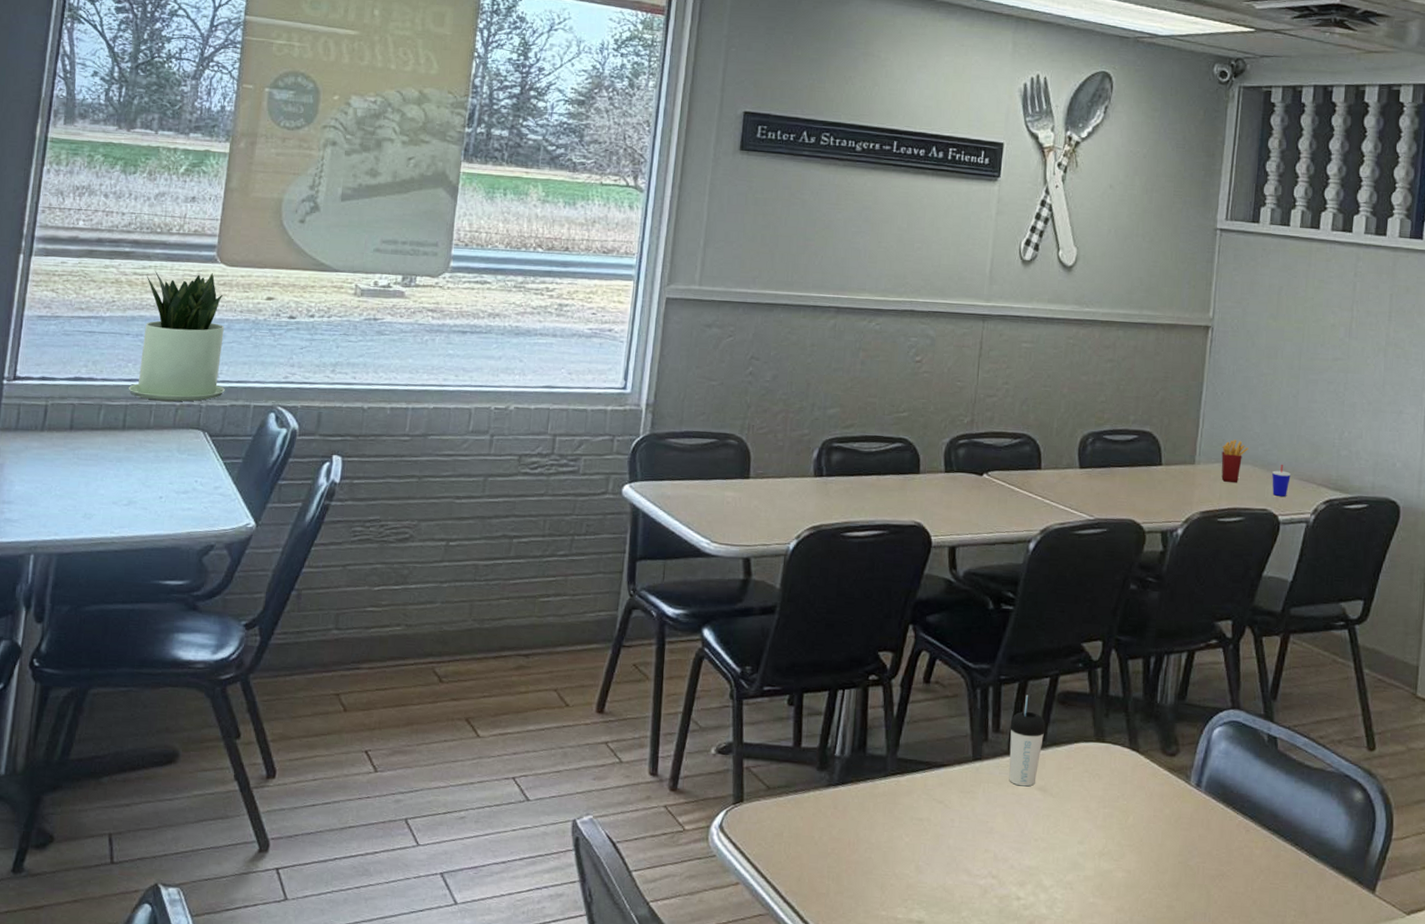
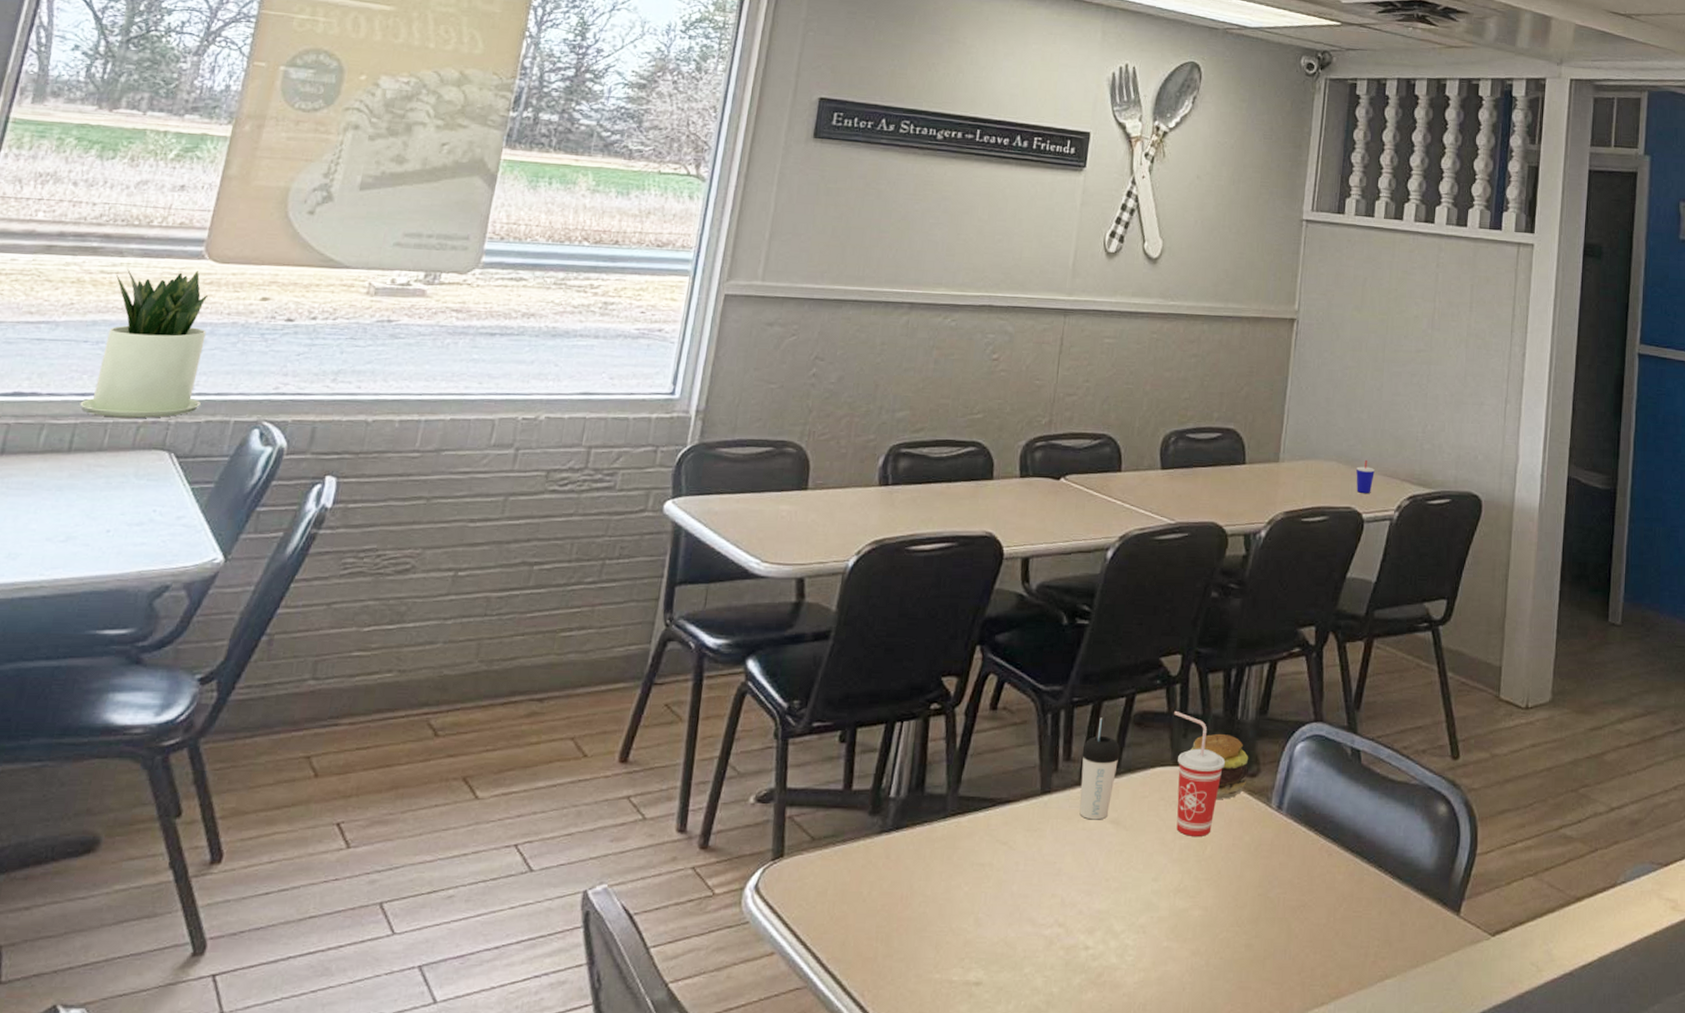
beverage cup: none [1096,692,1145,807] -> present [1174,710,1225,836]
burger: none [1112,715,1168,775] -> present [1191,733,1249,799]
french fries: present [1221,440,1249,484] -> none [1305,435,1333,481]

